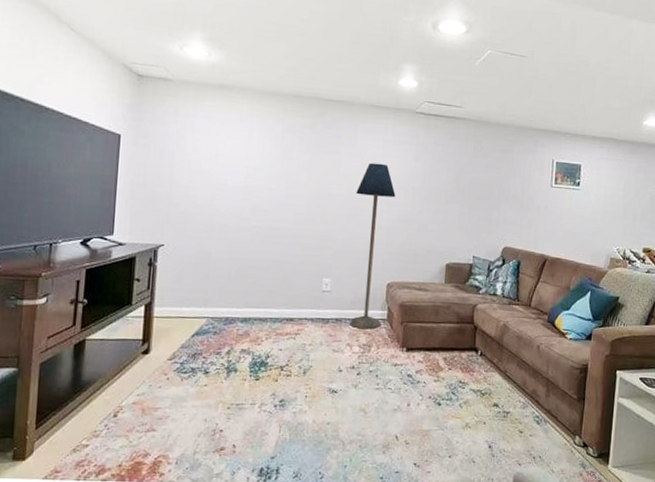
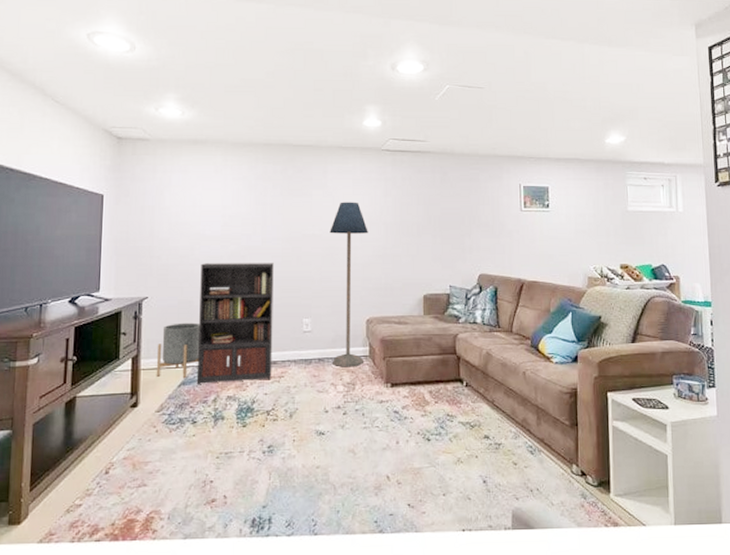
planter: none [169,273,218,329] -> present [156,322,200,379]
bookcase: none [210,214,307,337] -> present [196,263,290,385]

